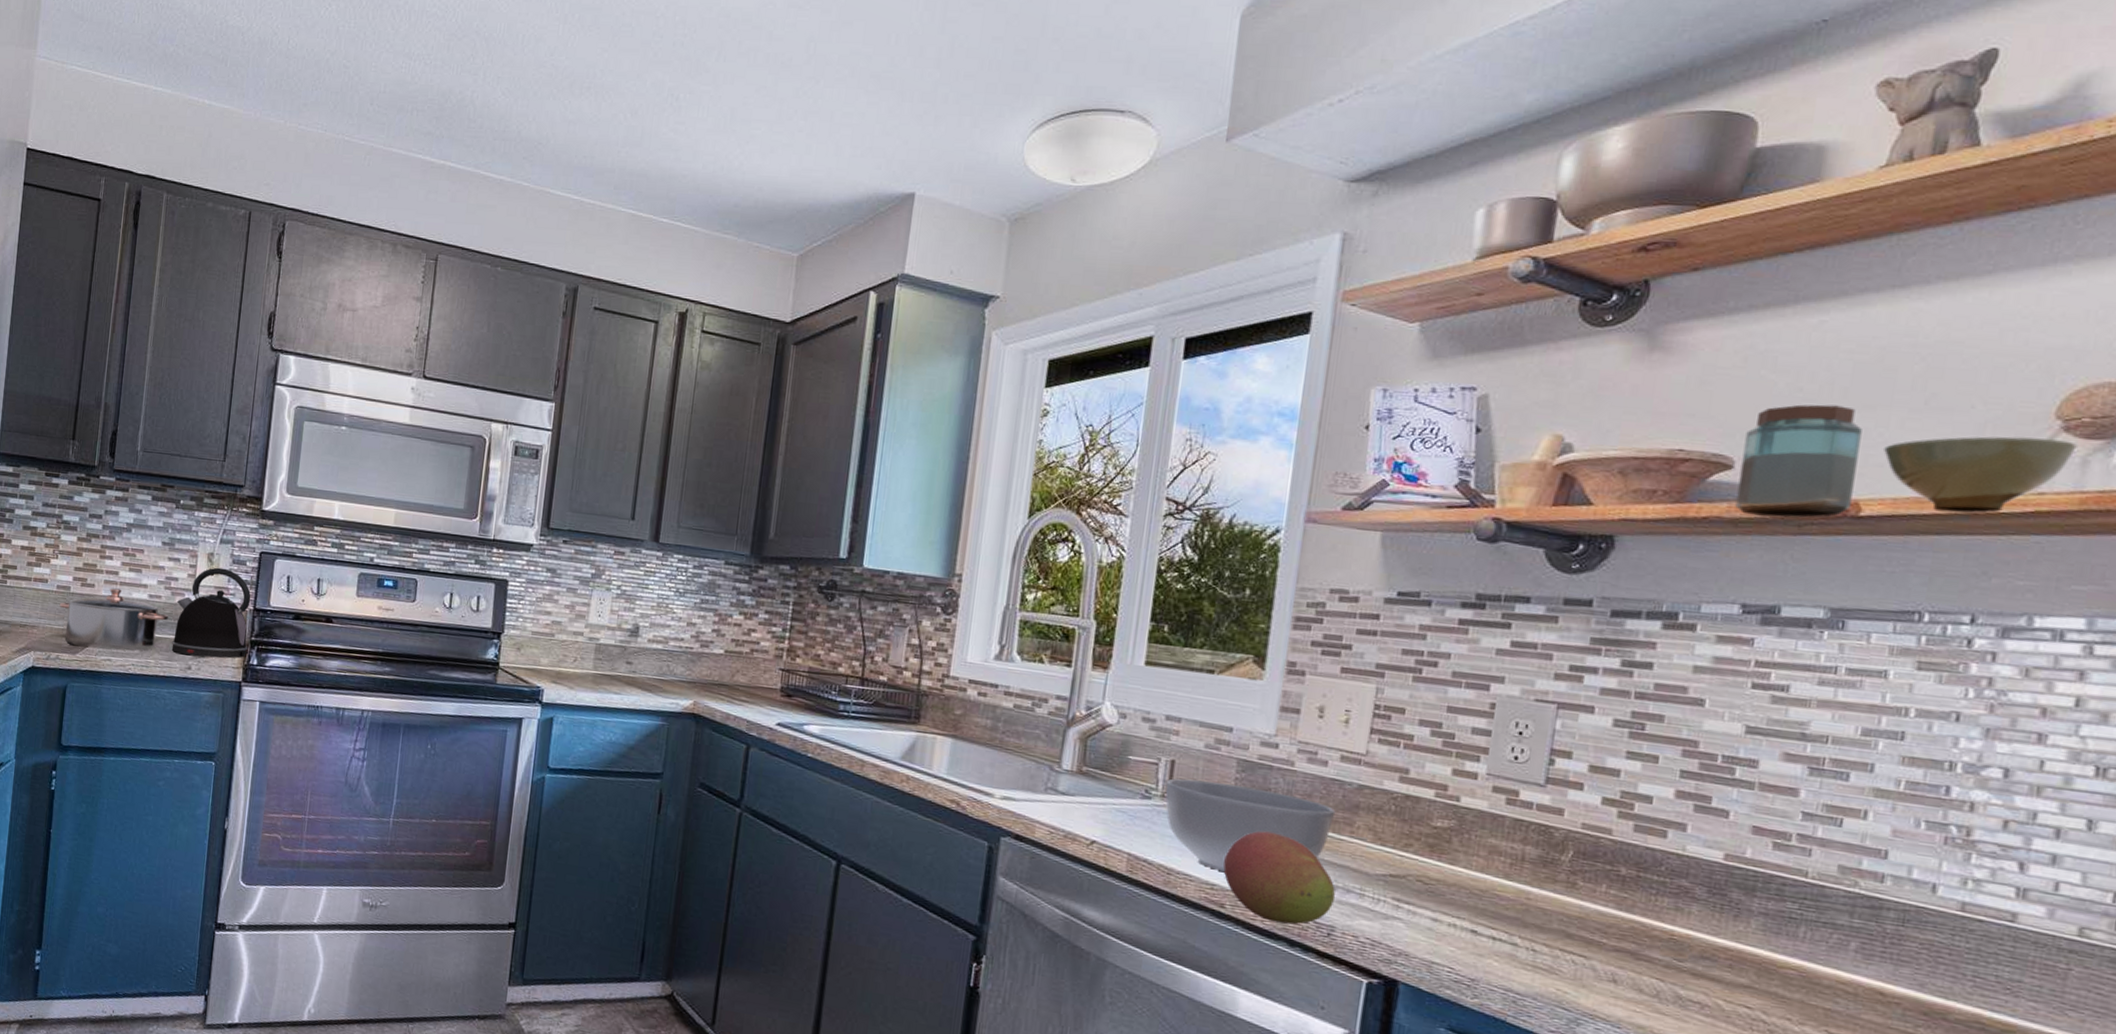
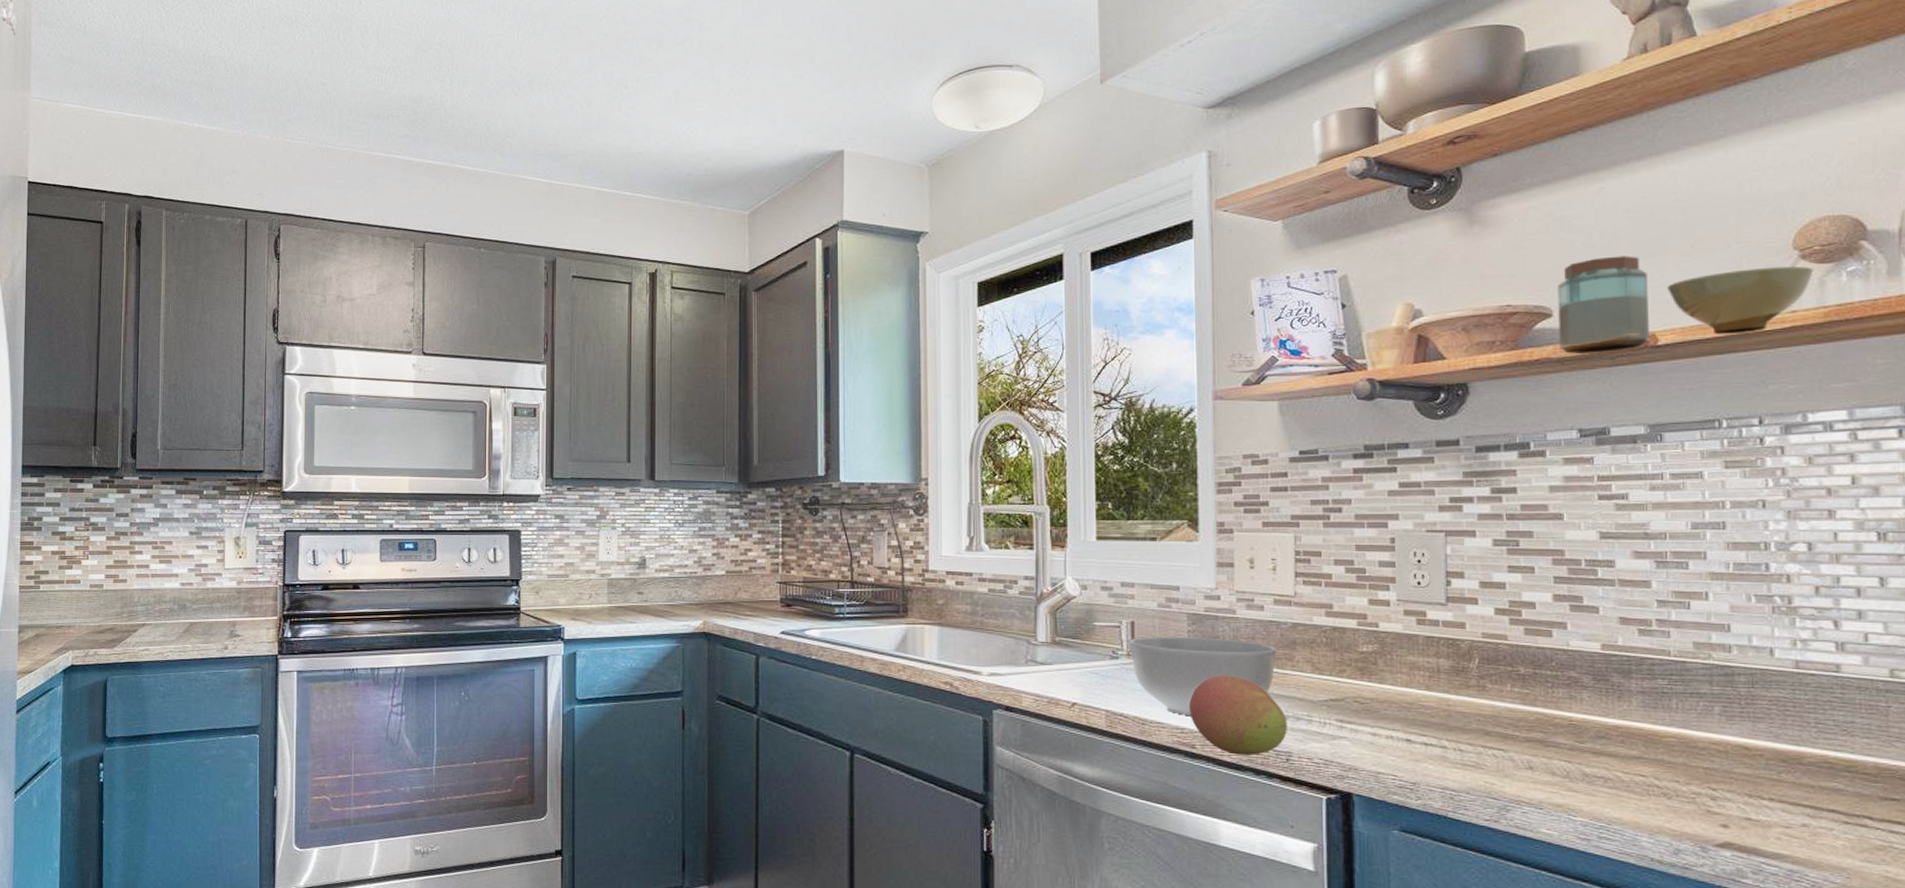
cooking pot: present [59,588,169,651] -> none [93,581,202,641]
kettle: present [171,567,251,659] -> none [206,550,282,636]

